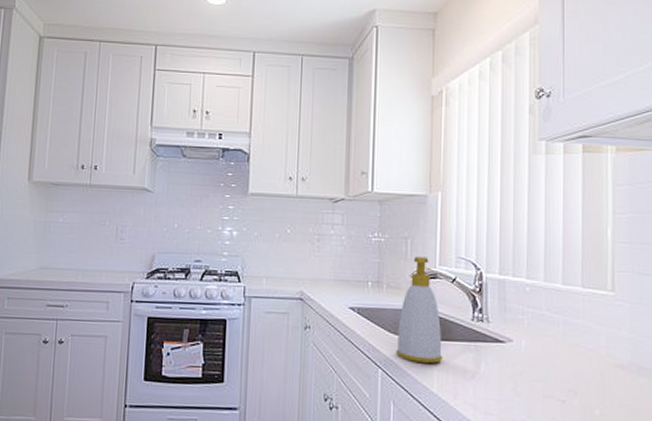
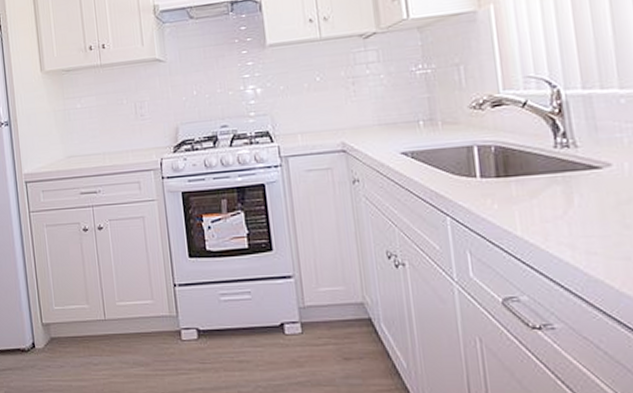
soap bottle: present [396,256,444,364] -> none [462,82,524,205]

